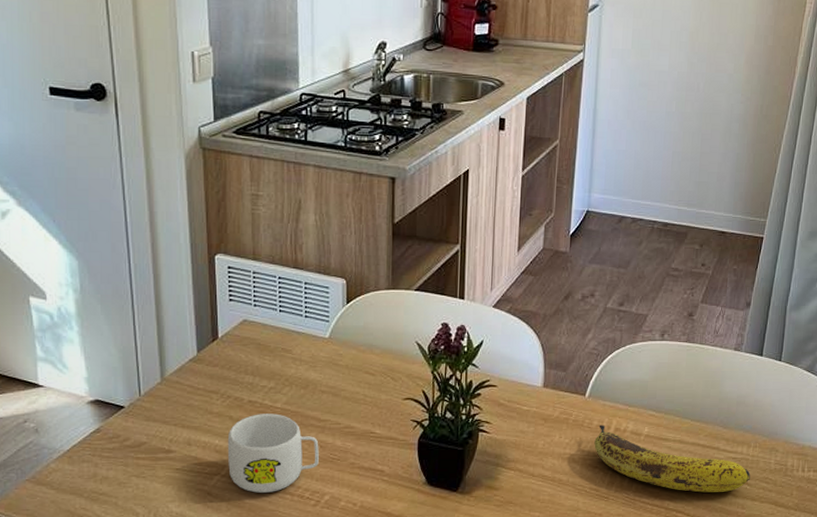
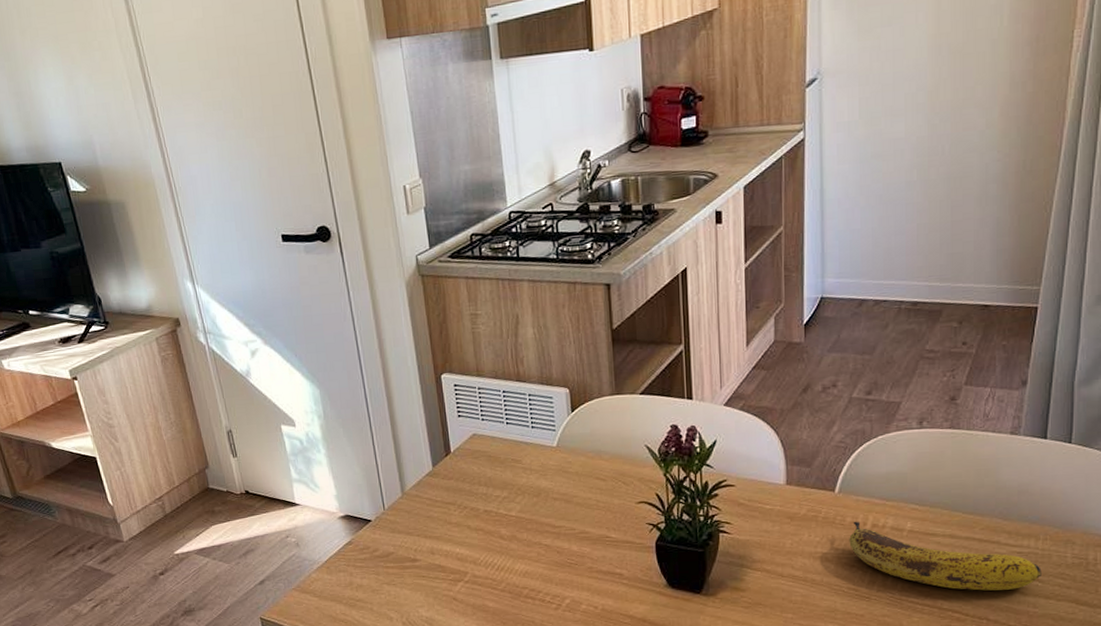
mug: present [227,413,319,493] -> none [467,521,557,598]

